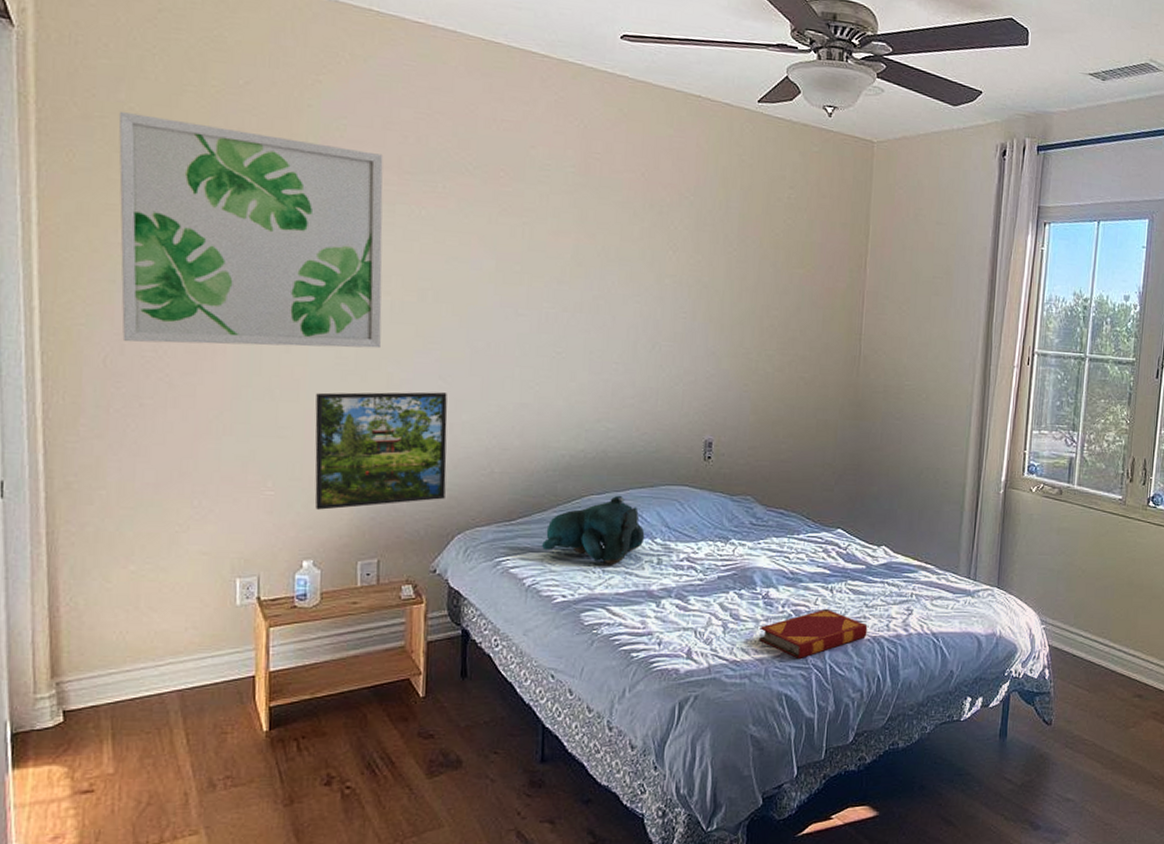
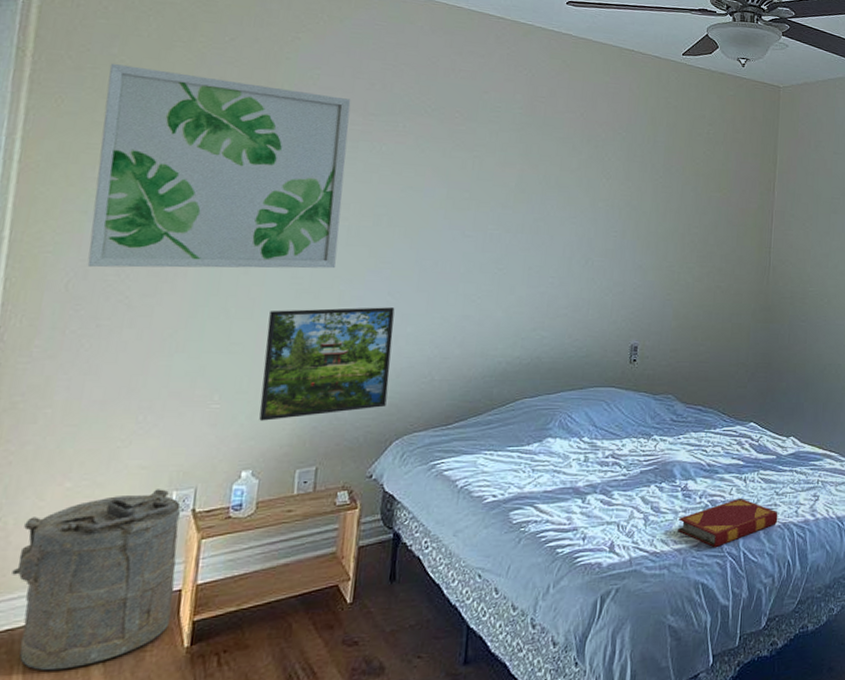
laundry hamper: none [89,575,248,747] -> present [12,489,181,671]
teddy bear: present [541,495,645,564] -> none [475,397,573,463]

